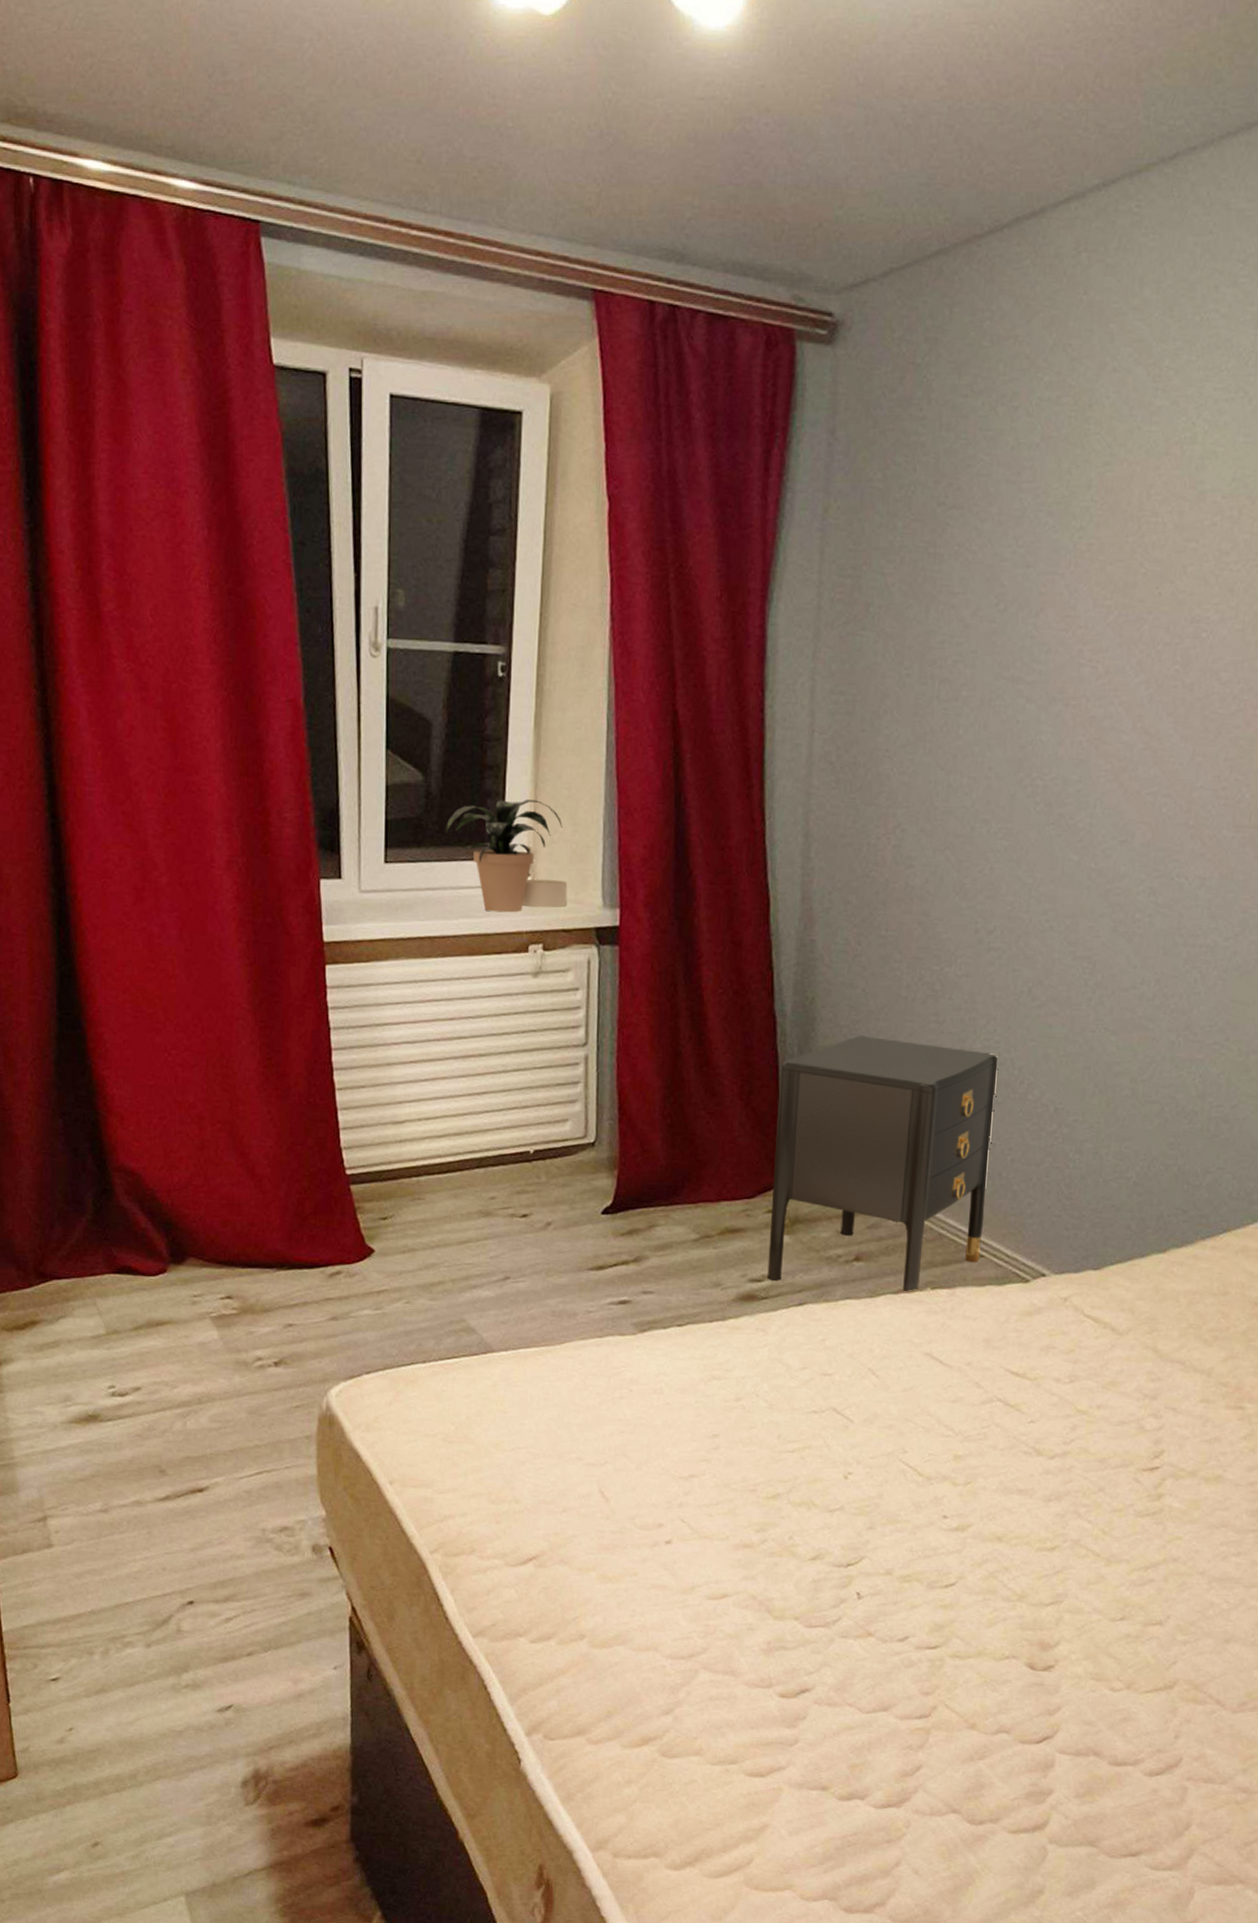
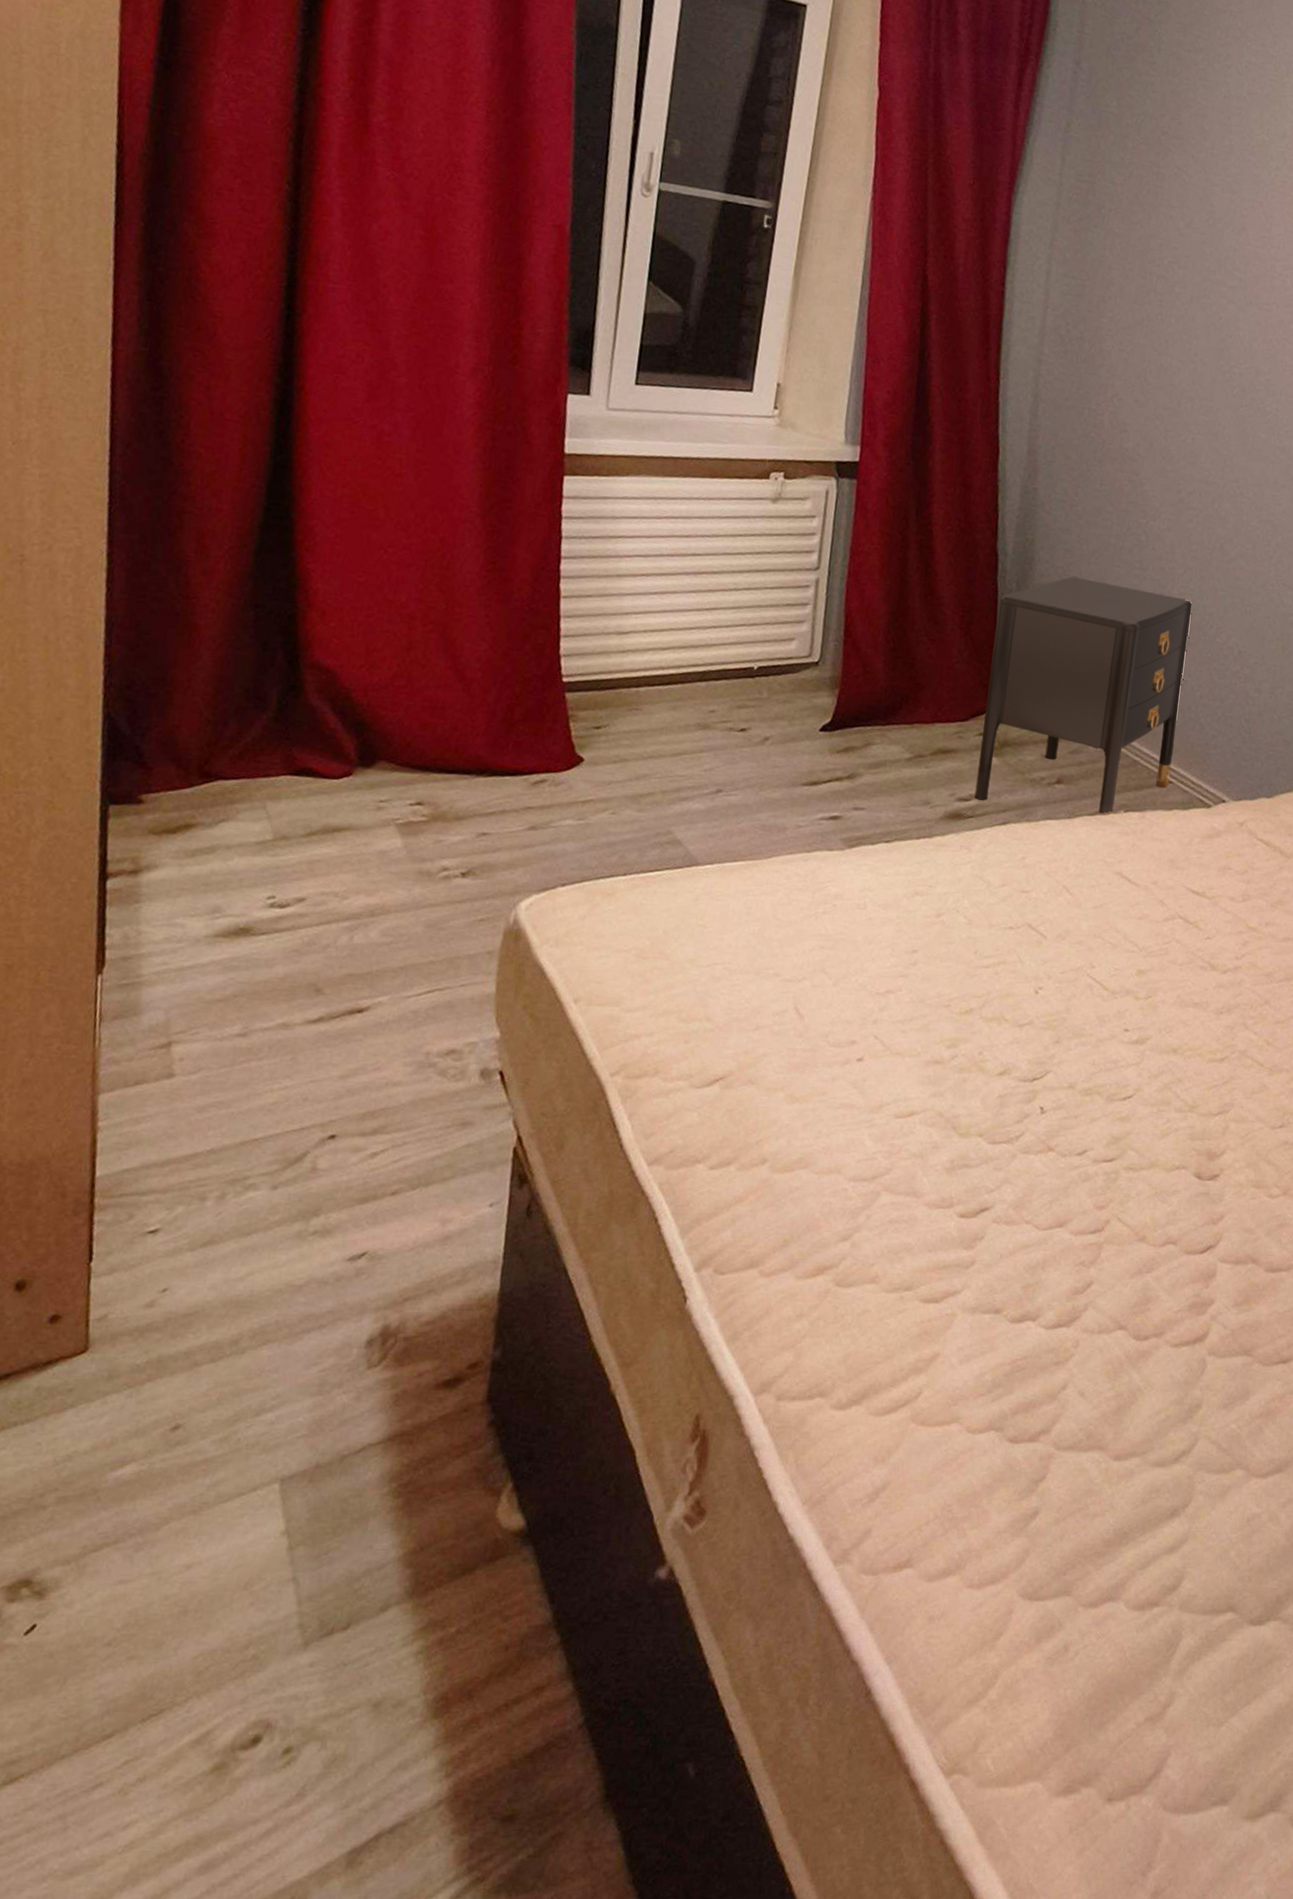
potted plant: present [446,800,563,913] -> none [699,337,813,441]
candle: present [521,879,568,908] -> none [767,412,813,441]

